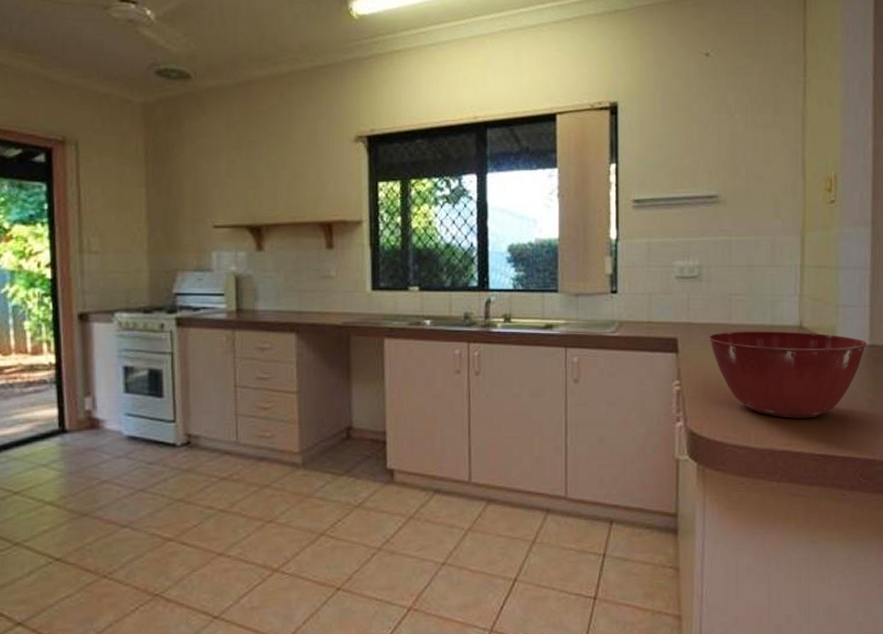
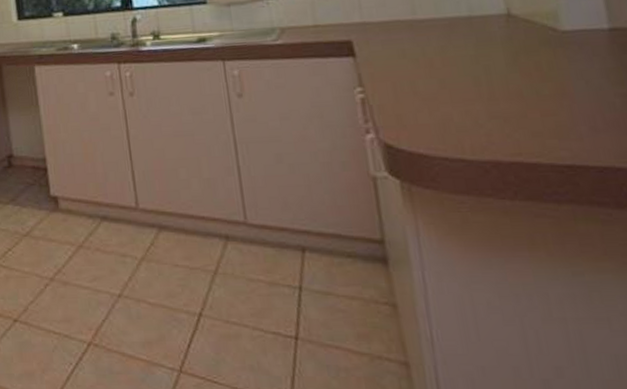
mixing bowl: present [708,331,867,418] -> none [390,20,607,123]

